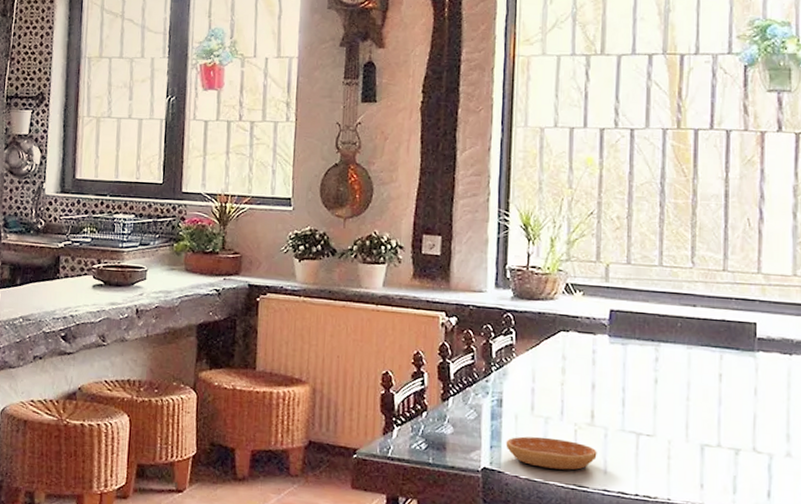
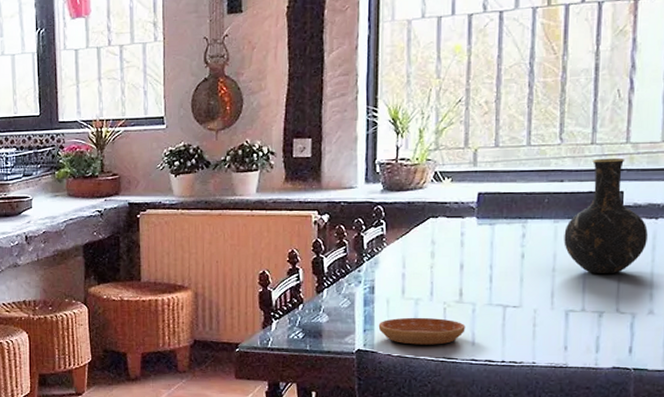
vase: none [697,286,782,409] -> present [564,157,648,273]

